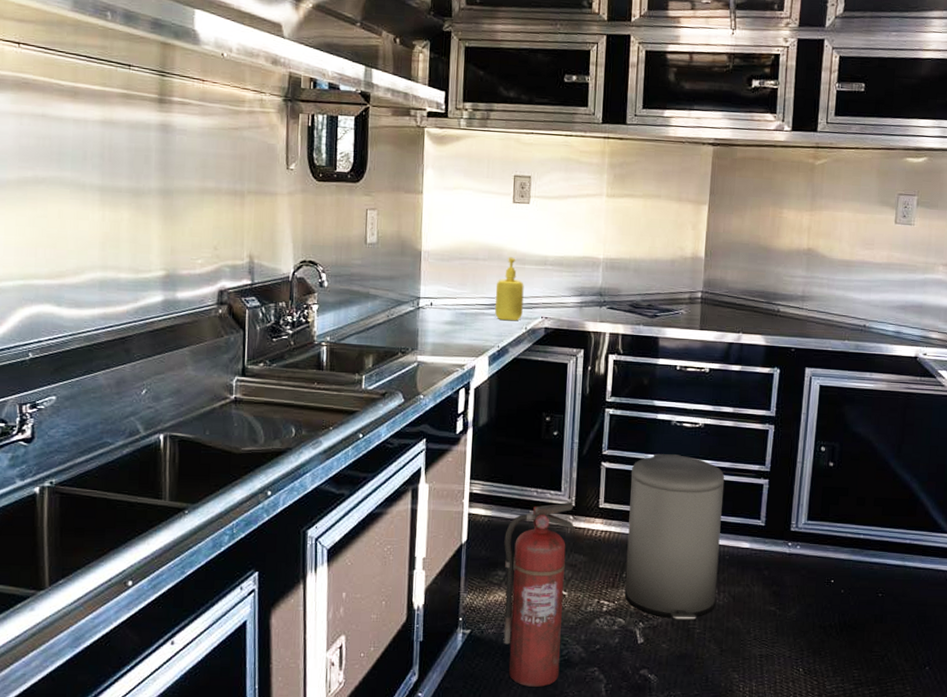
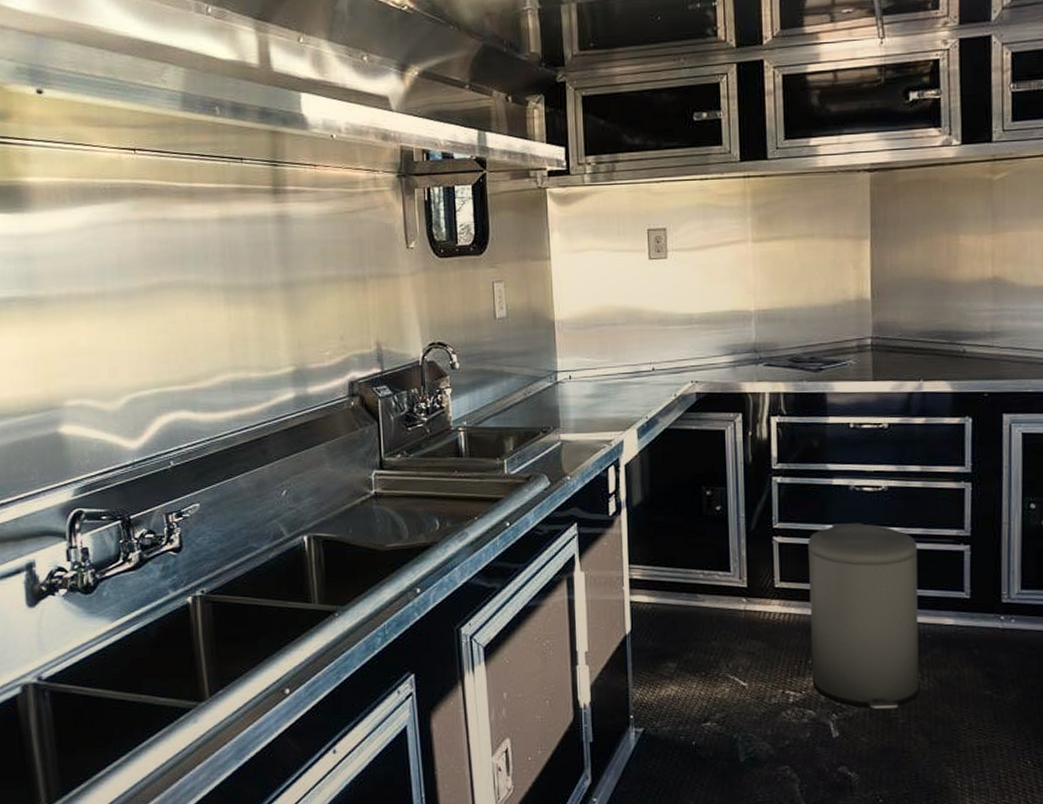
soap dispenser: present [494,257,524,321] -> none [638,318,670,389]
fire extinguisher: present [503,502,575,688] -> none [672,583,750,790]

